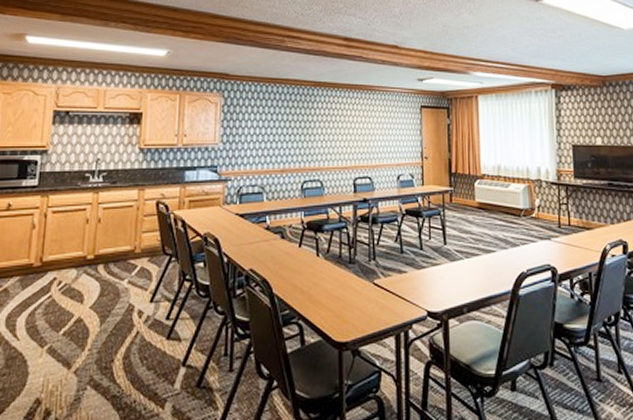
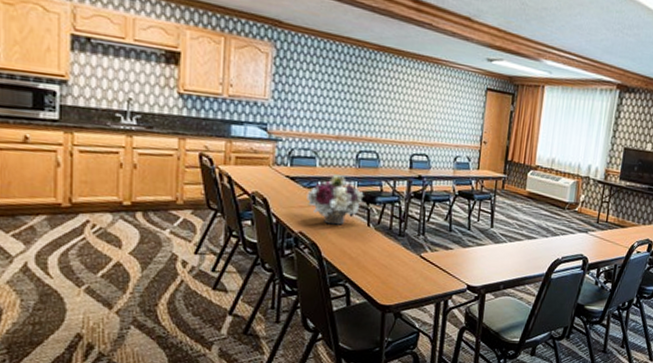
flower arrangement: none [256,207,311,258] -> present [307,174,364,225]

